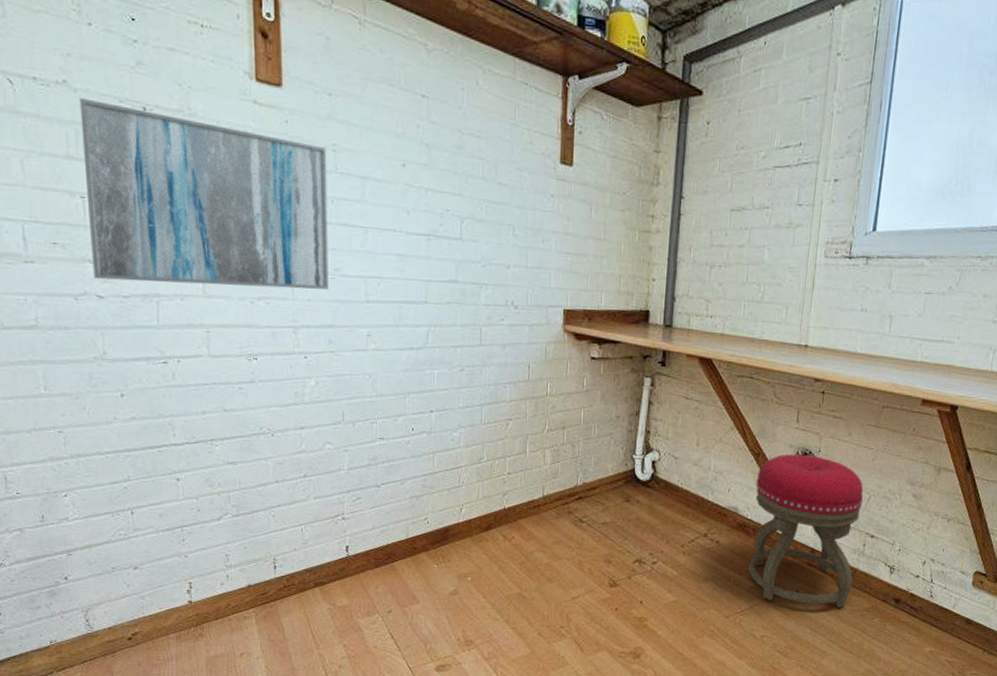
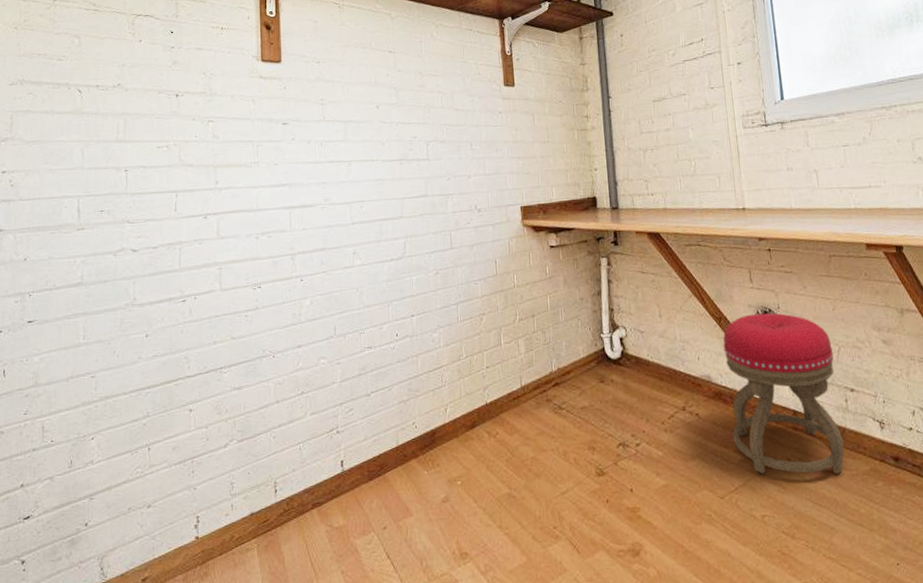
wall art: present [79,98,329,290] -> none [129,94,320,236]

